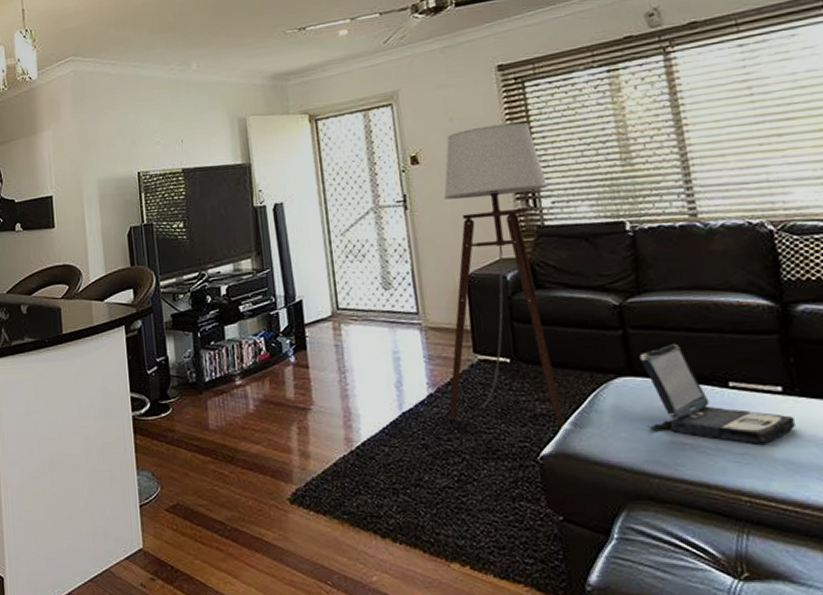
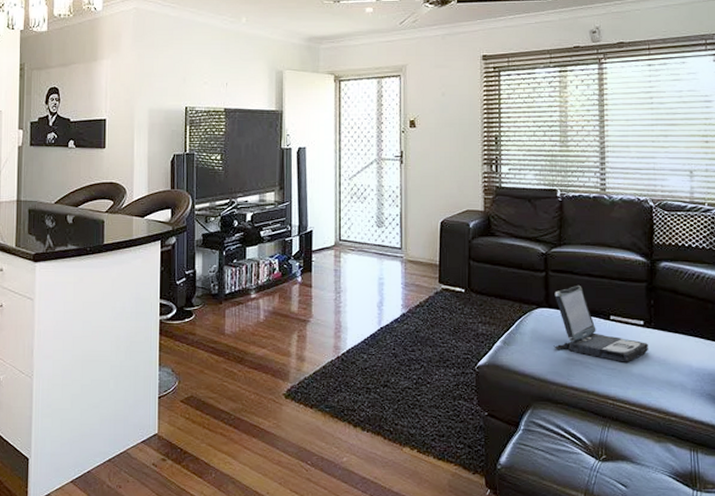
floor lamp: present [443,122,565,431] -> none [416,103,508,347]

